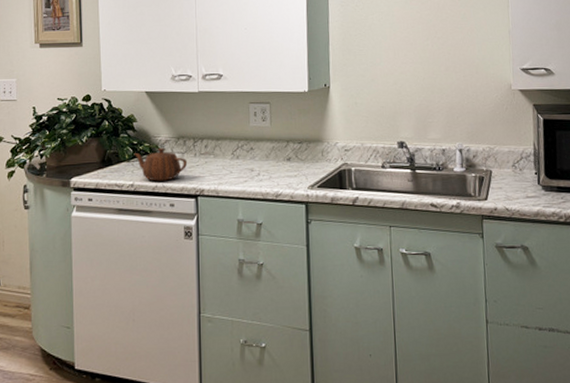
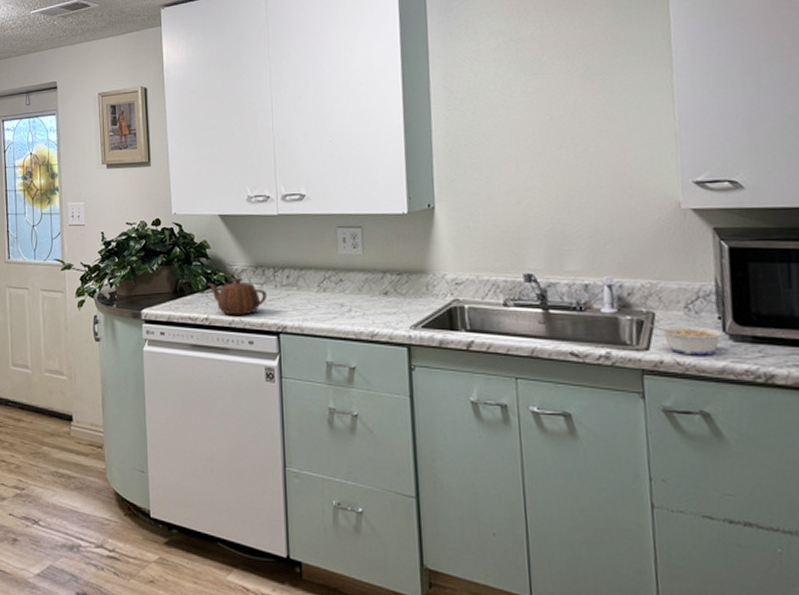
legume: none [485,179,539,203] -> present [645,323,725,356]

